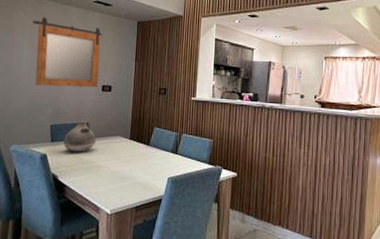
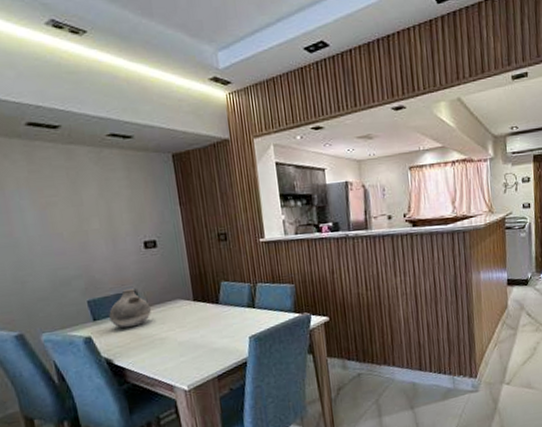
mirror: present [32,17,102,88] -> none [27,164,139,255]

